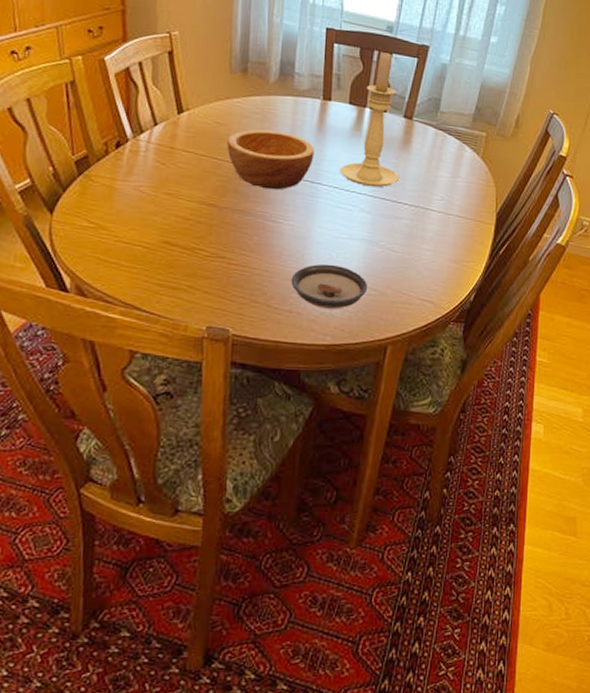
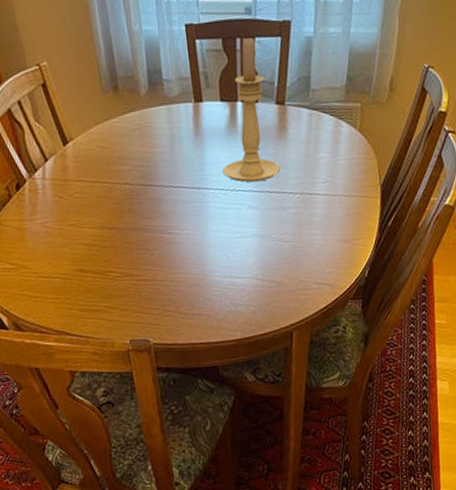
bowl: present [227,129,315,190] -> none [113,143,197,204]
saucer: present [291,264,368,309] -> none [195,264,267,307]

